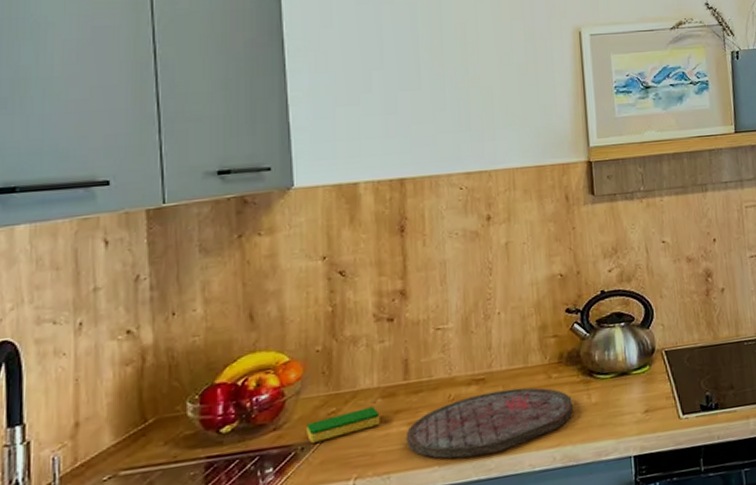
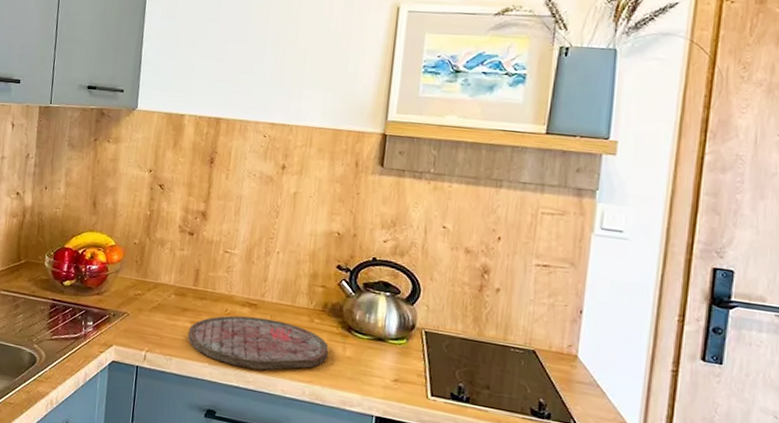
dish sponge: present [307,407,380,443] -> none [118,297,172,316]

